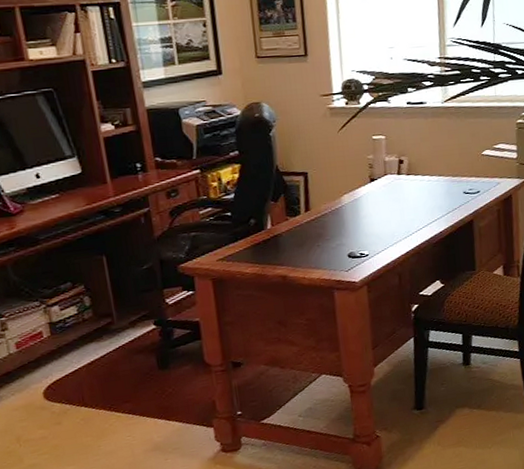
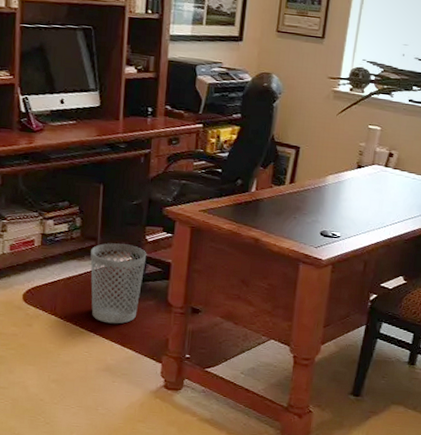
wastebasket: none [108,312,175,401] -> present [90,243,147,324]

